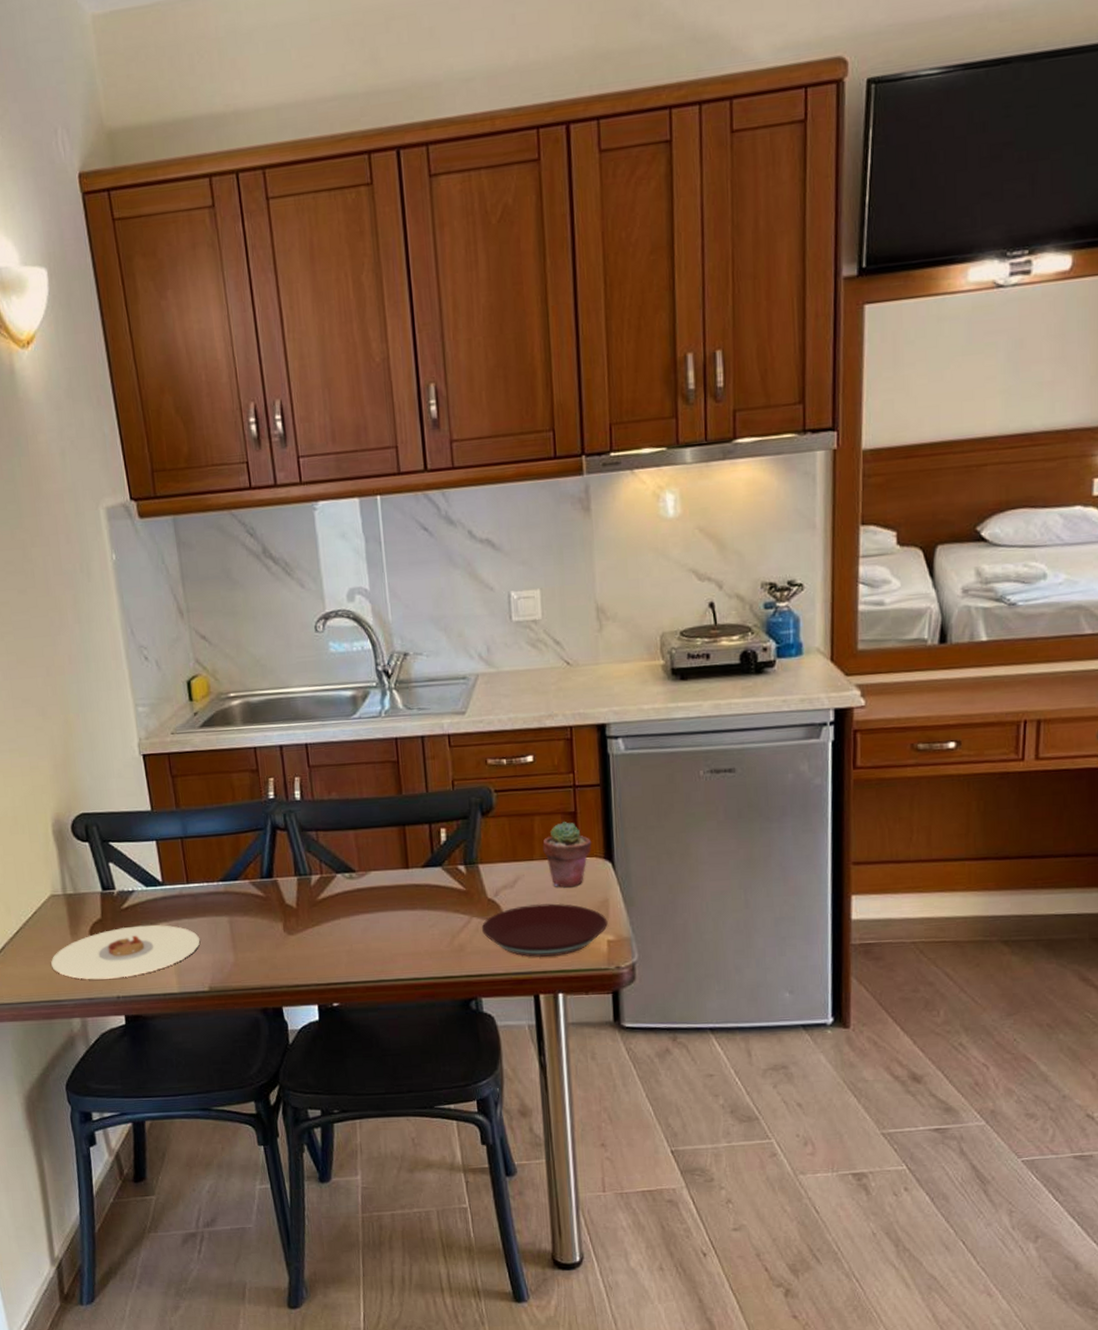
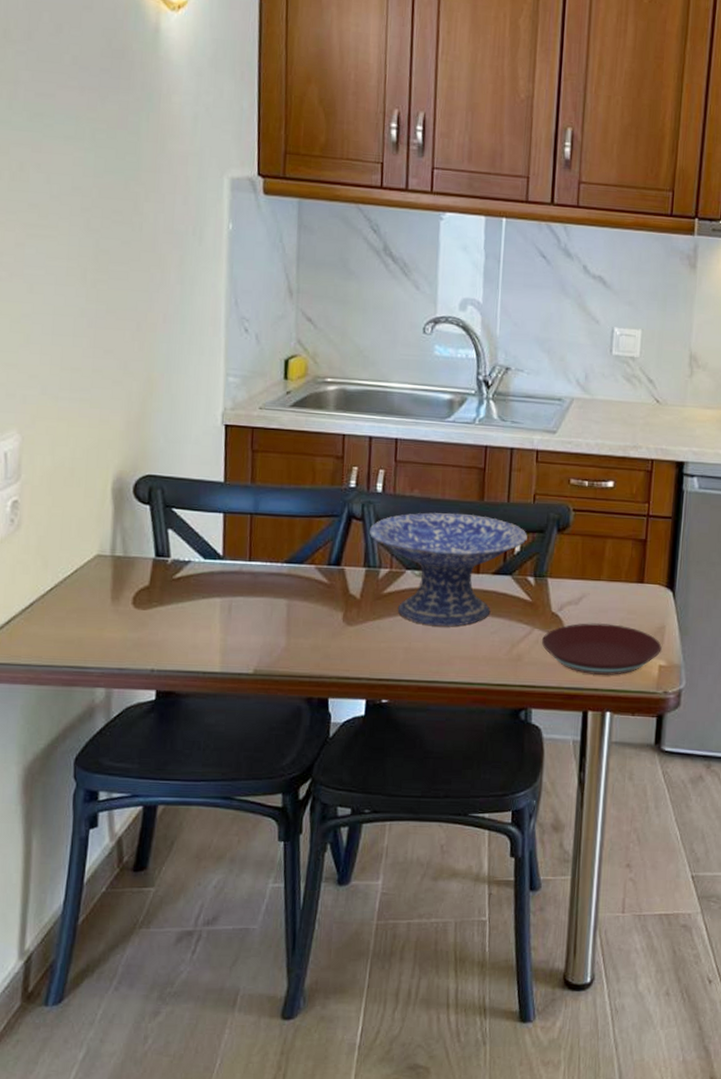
plate: present [50,925,200,980] -> none [82,597,253,651]
decorative bowl: none [294,809,452,926] -> present [368,512,527,626]
potted succulent: present [542,821,592,888] -> none [610,547,657,611]

